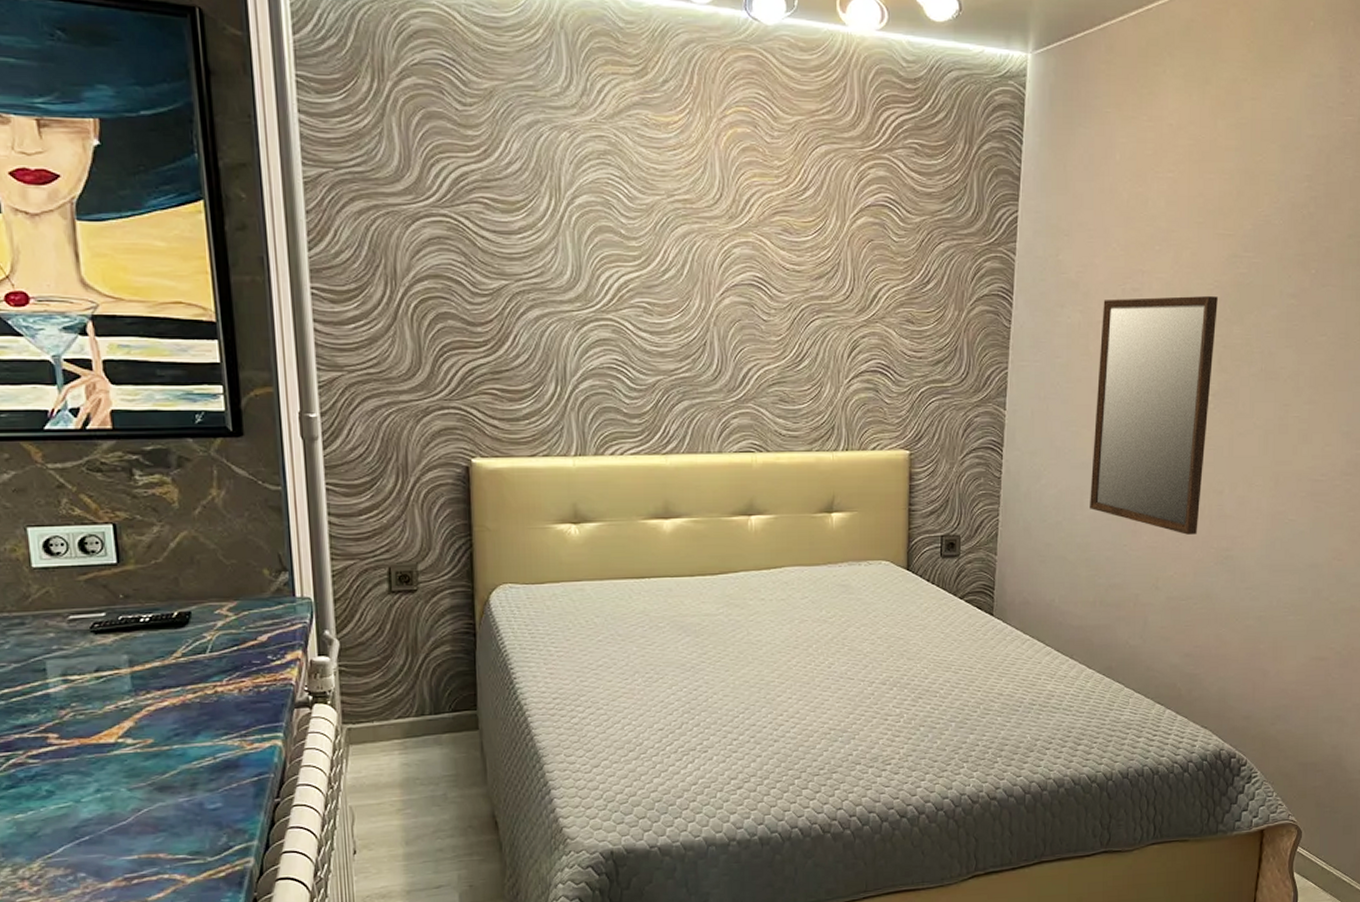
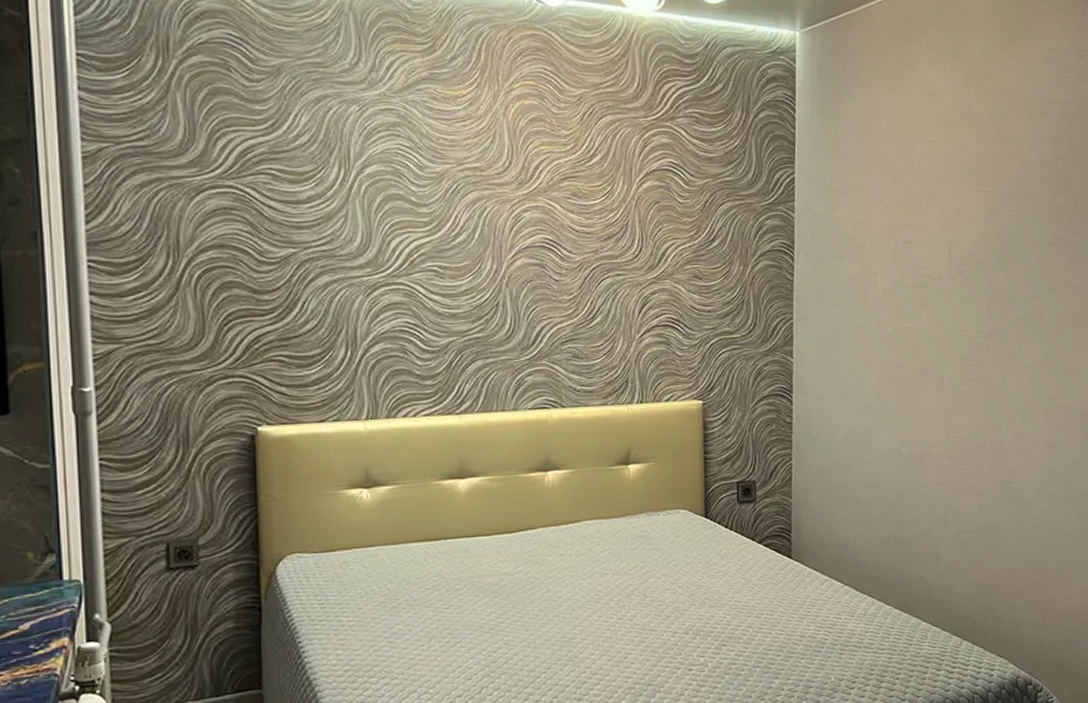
home mirror: present [1090,296,1218,535] -> none [877,247,983,470]

